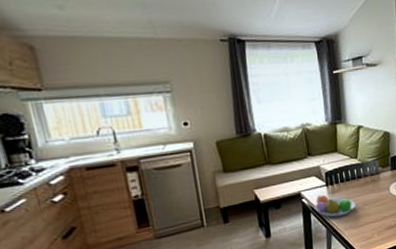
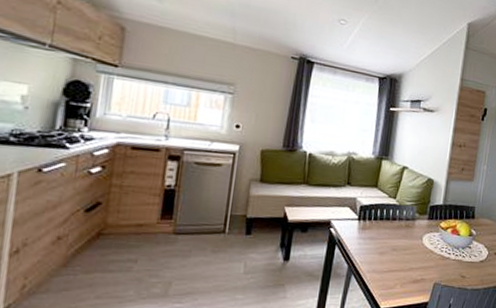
fruit bowl: present [314,194,356,217] -> none [340,228,384,256]

